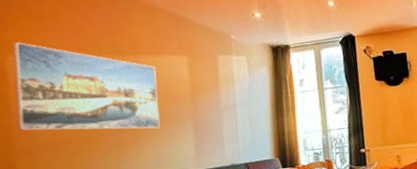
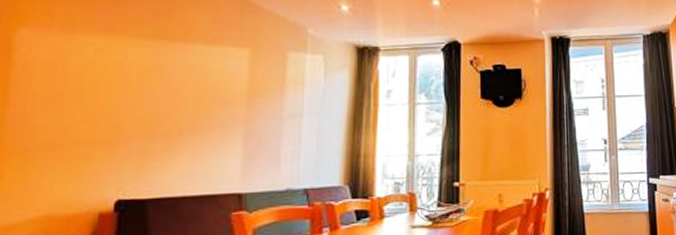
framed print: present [12,42,160,131] -> none [14,13,207,136]

